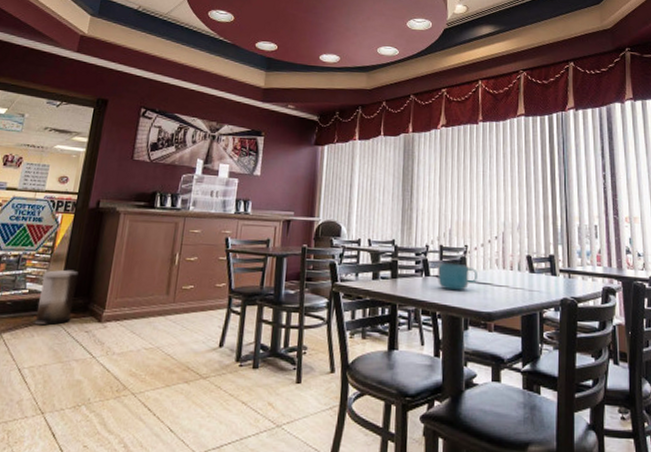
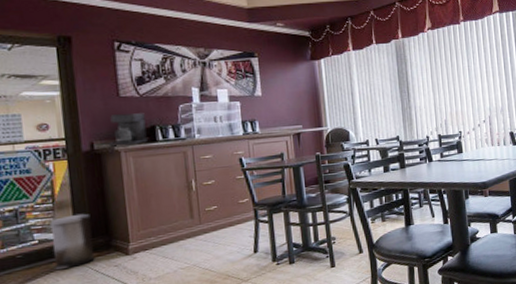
coffee maker: none [112,175,150,209] -> present [108,112,147,147]
cup: present [438,263,477,290] -> none [439,147,472,170]

